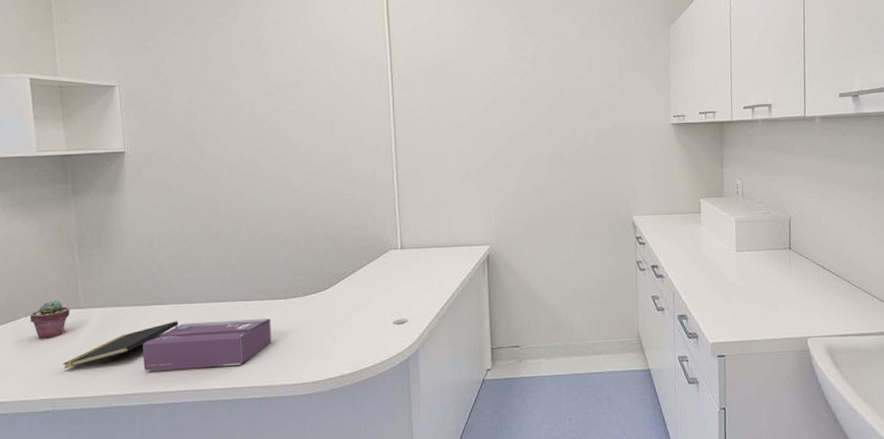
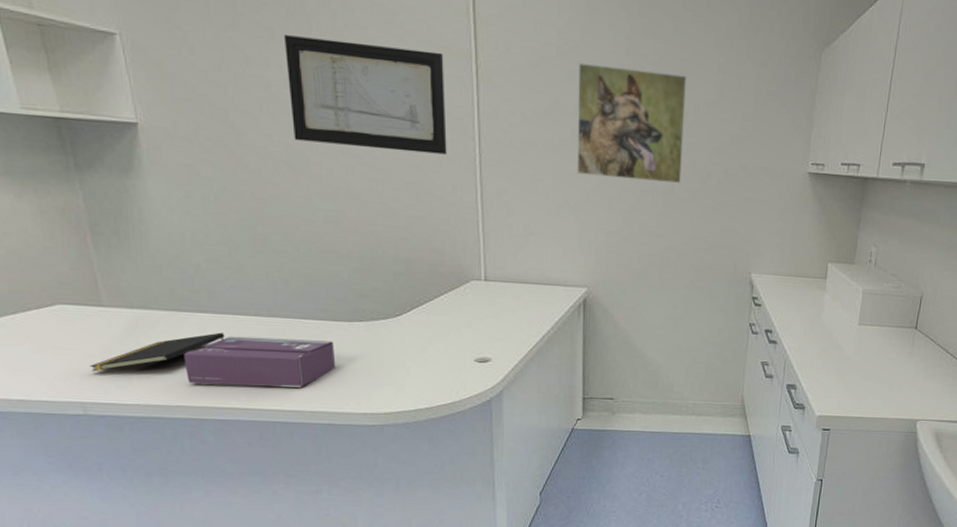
potted succulent: present [29,299,70,339] -> none [41,293,92,337]
wall art: none [242,67,368,150] -> present [283,35,447,155]
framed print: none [472,59,564,149] -> present [576,62,688,184]

